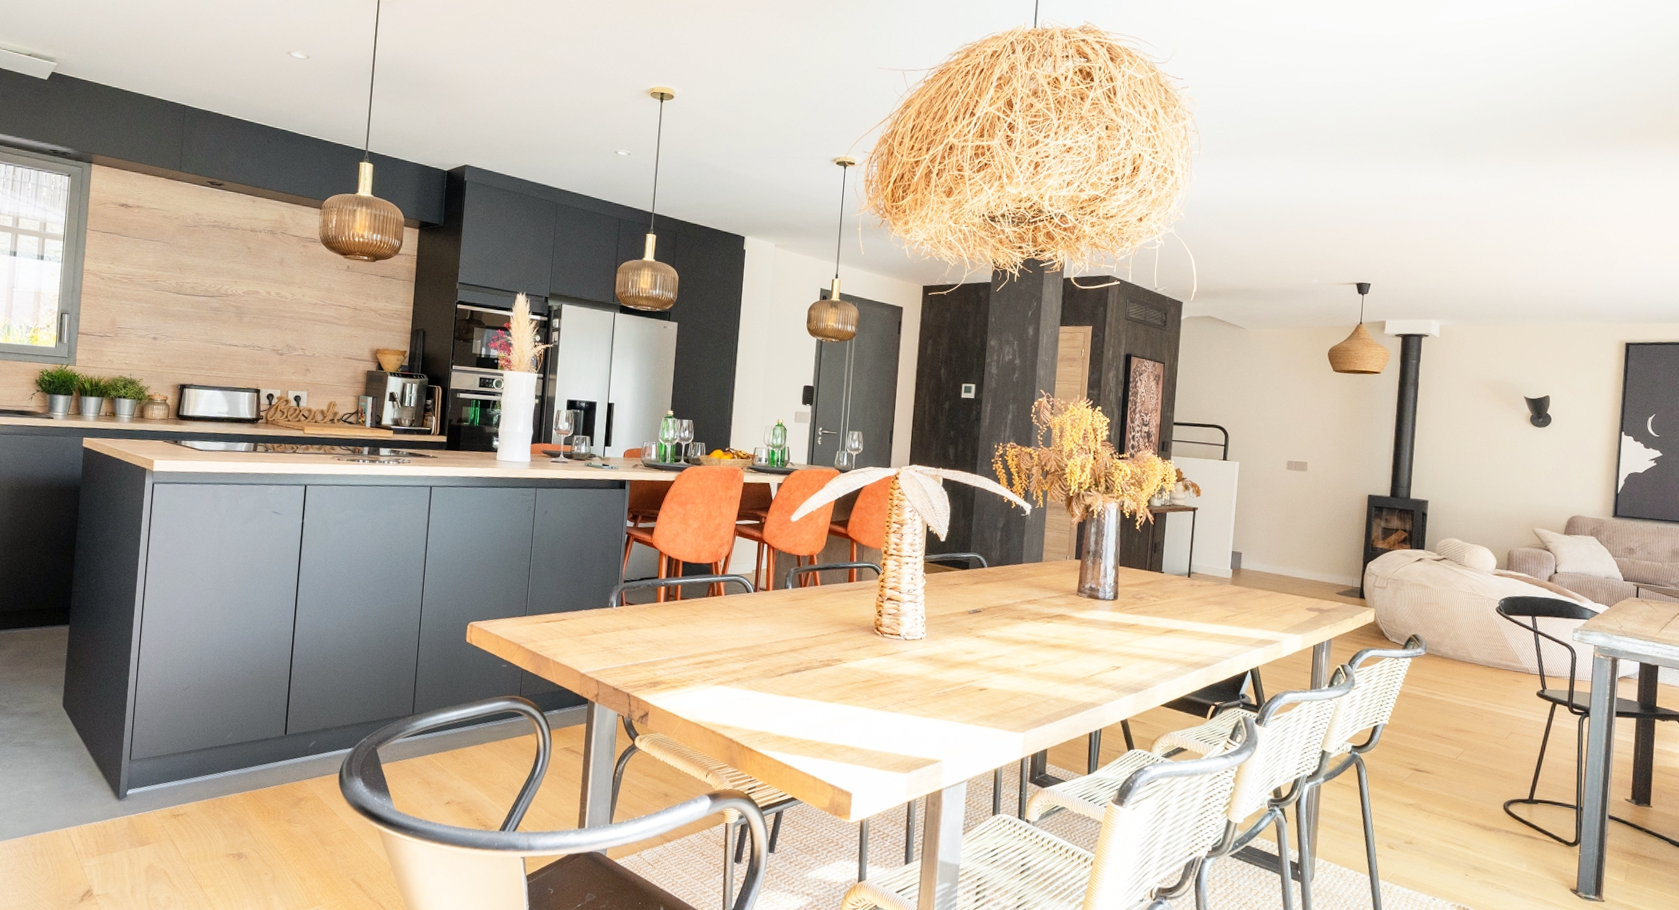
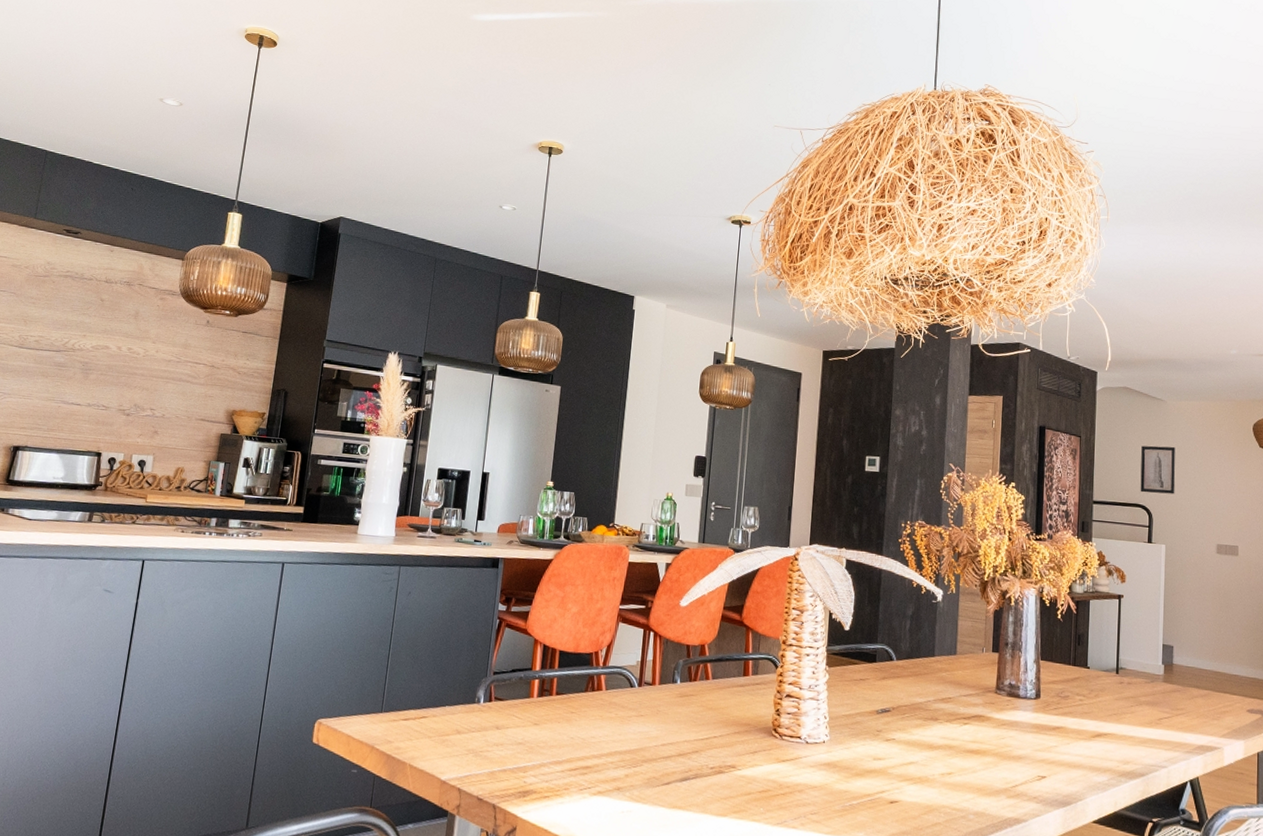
wall art: none [1218,371,1254,416] -> present [1140,445,1176,495]

